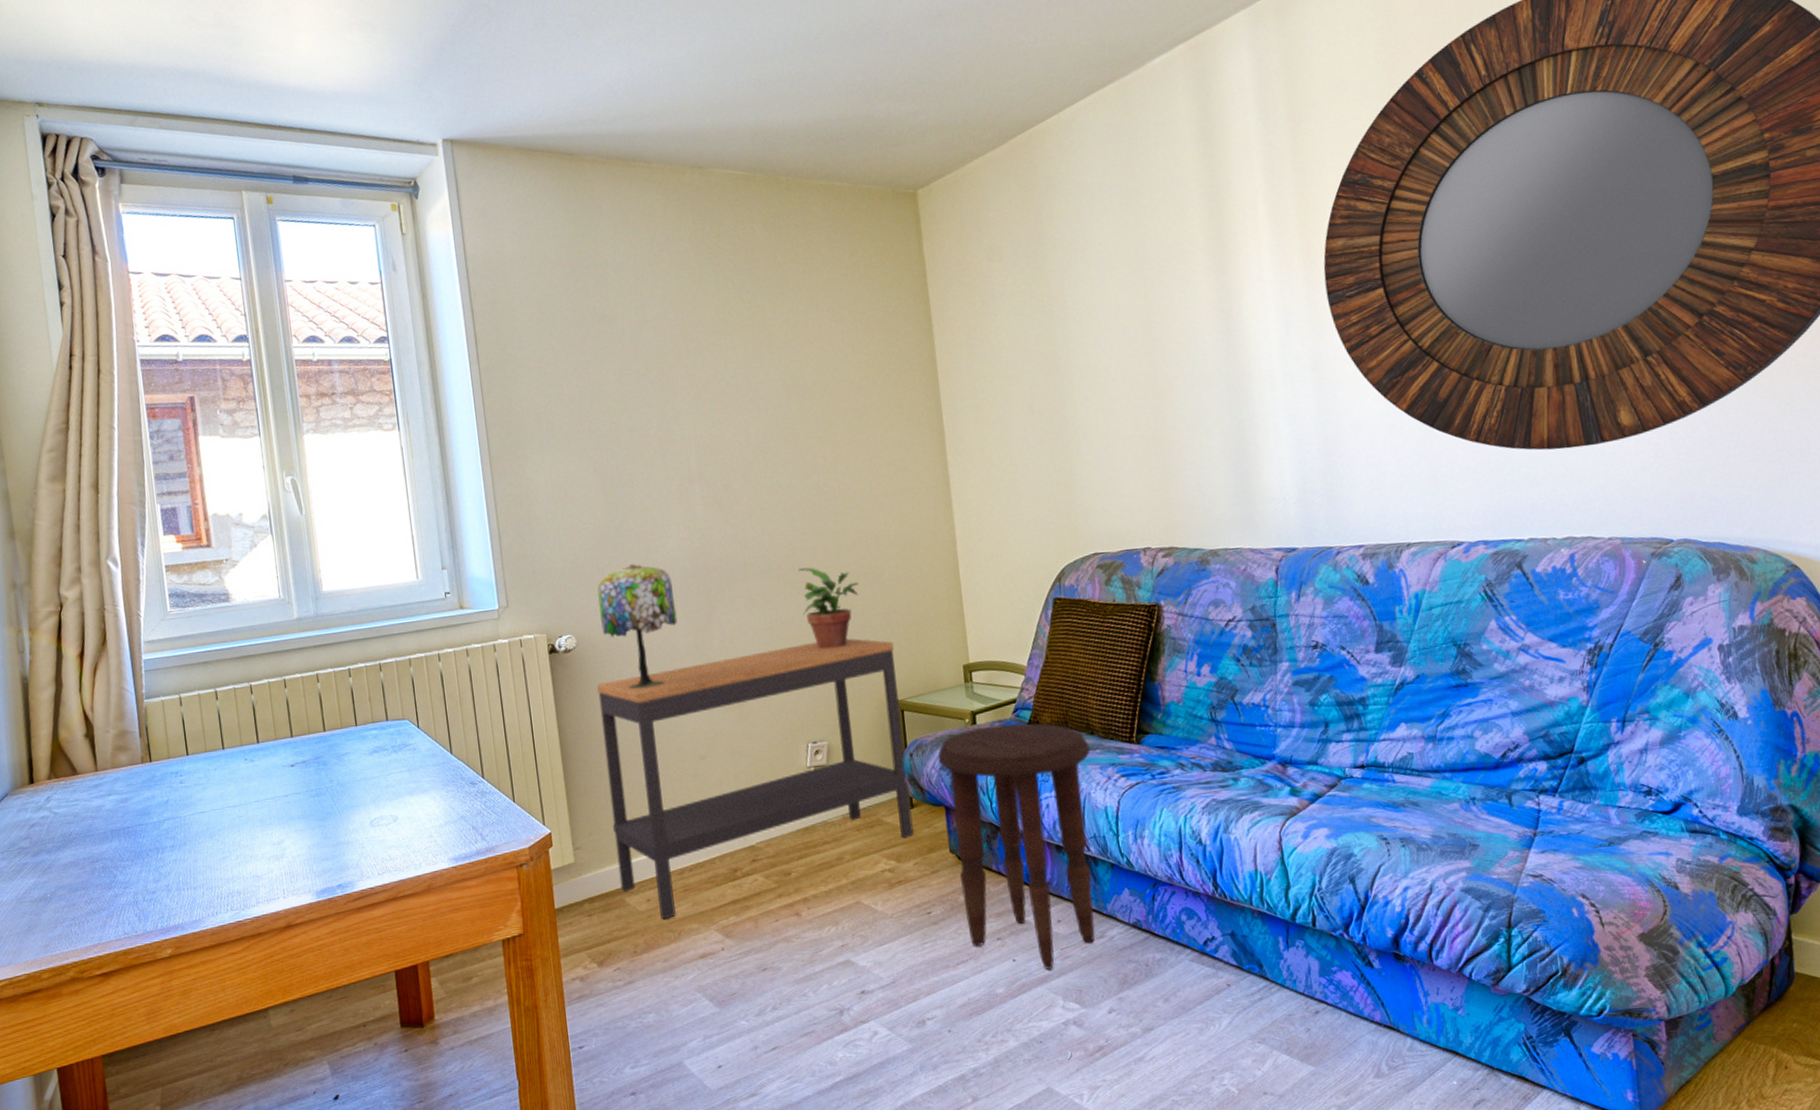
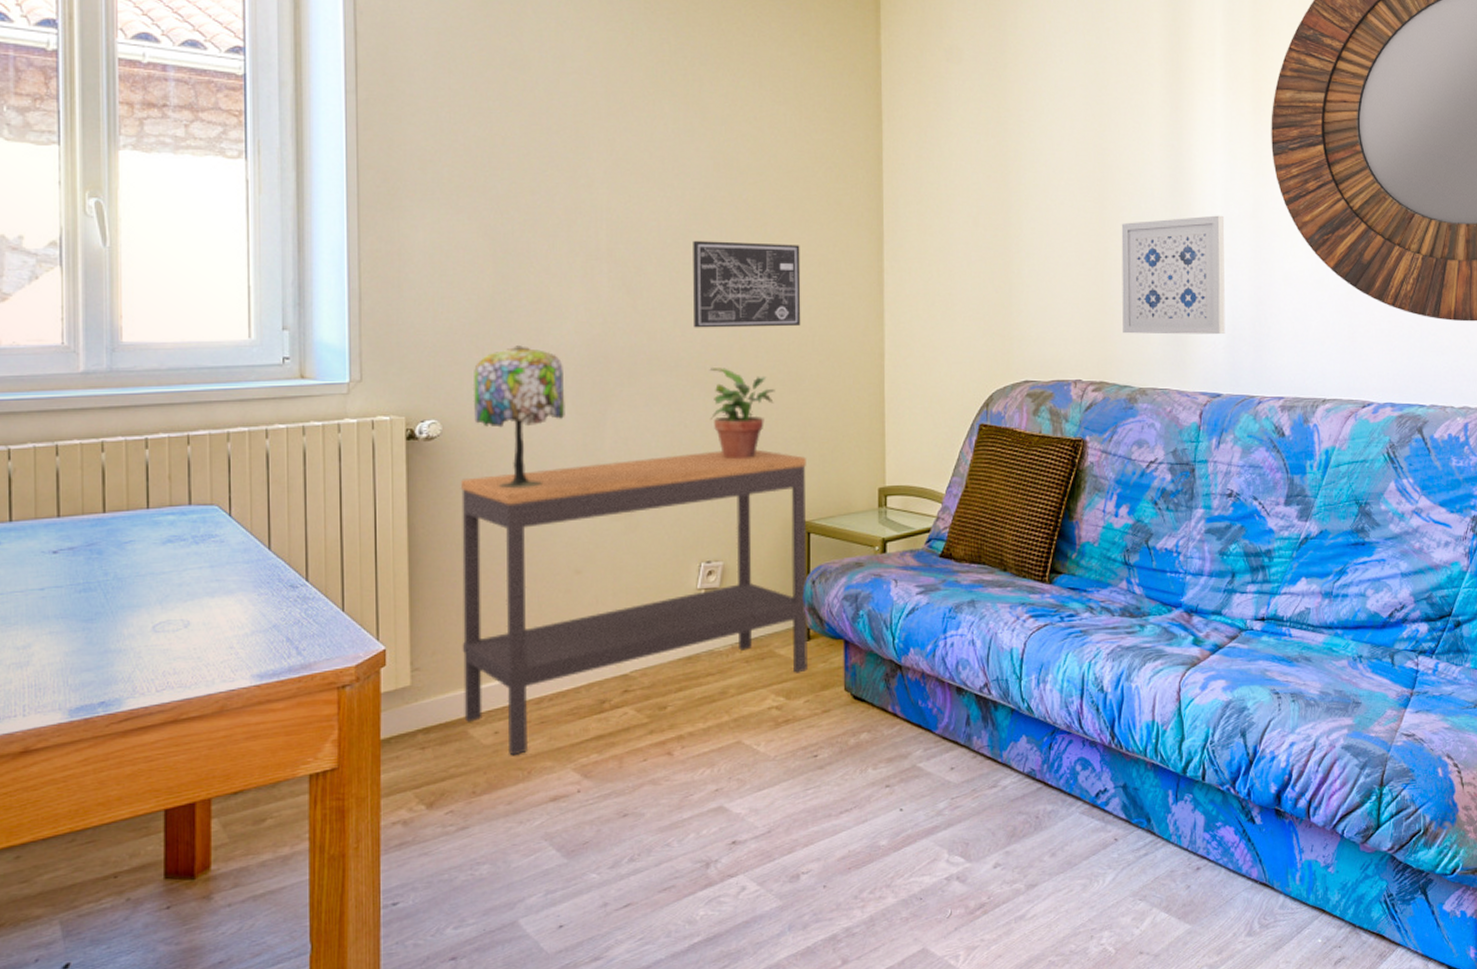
wall art: none [771,449,876,534] -> present [693,241,801,328]
side table: present [938,723,1095,970] -> none [842,554,1001,820]
wall art: none [1176,371,1295,499] -> present [1121,215,1225,335]

